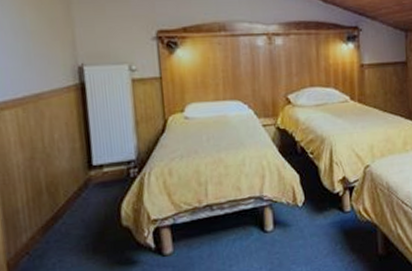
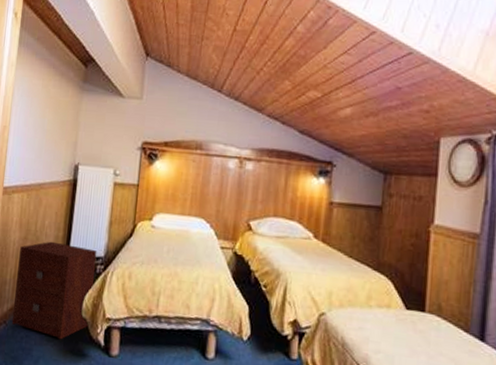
nightstand: none [28,154,135,255] -> present [11,241,97,340]

